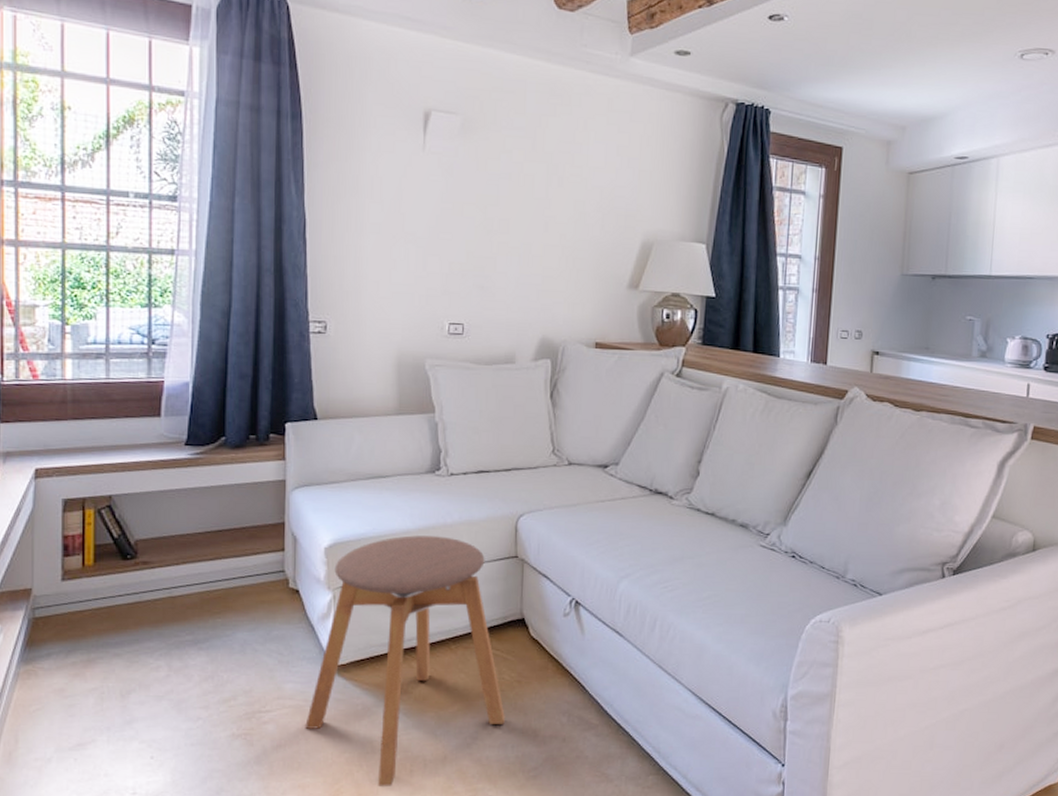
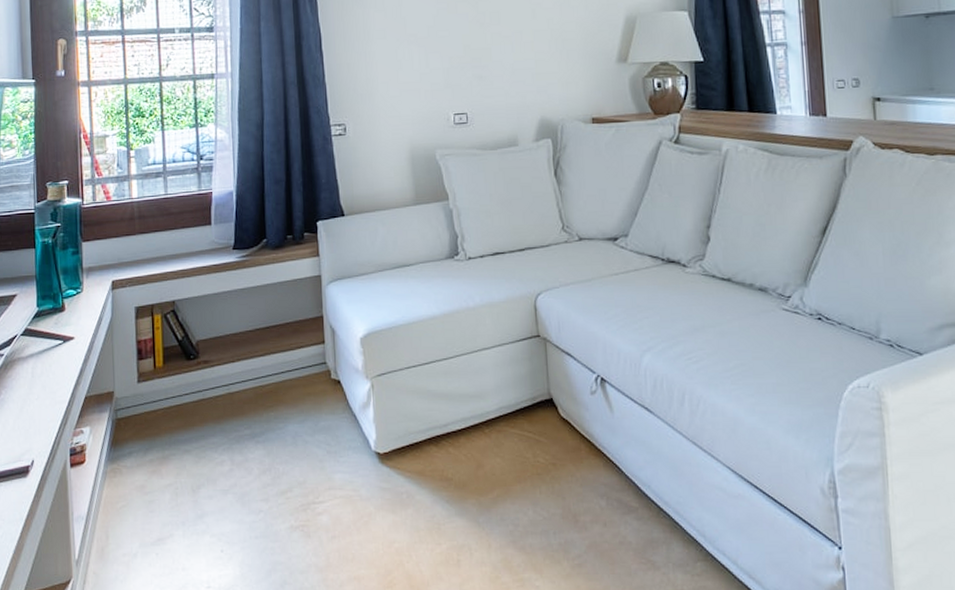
stool: present [305,535,505,786] -> none [356,320,544,577]

